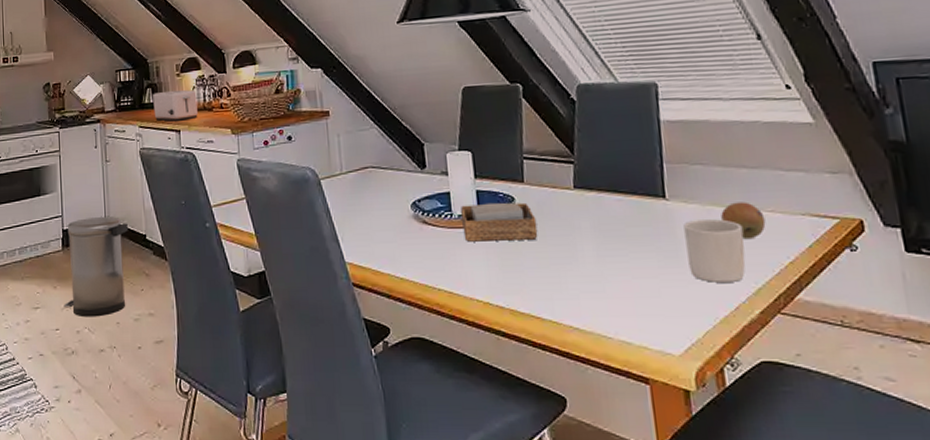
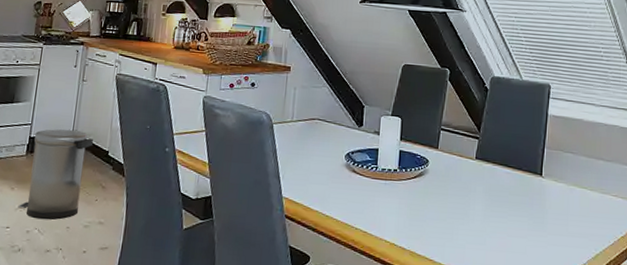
toaster: present [153,90,198,122] -> none [135,26,178,56]
napkin holder: present [461,202,538,242] -> none [384,161,443,196]
mug: present [683,219,746,282] -> none [550,195,593,248]
fruit: present [721,202,766,240] -> none [580,185,610,216]

